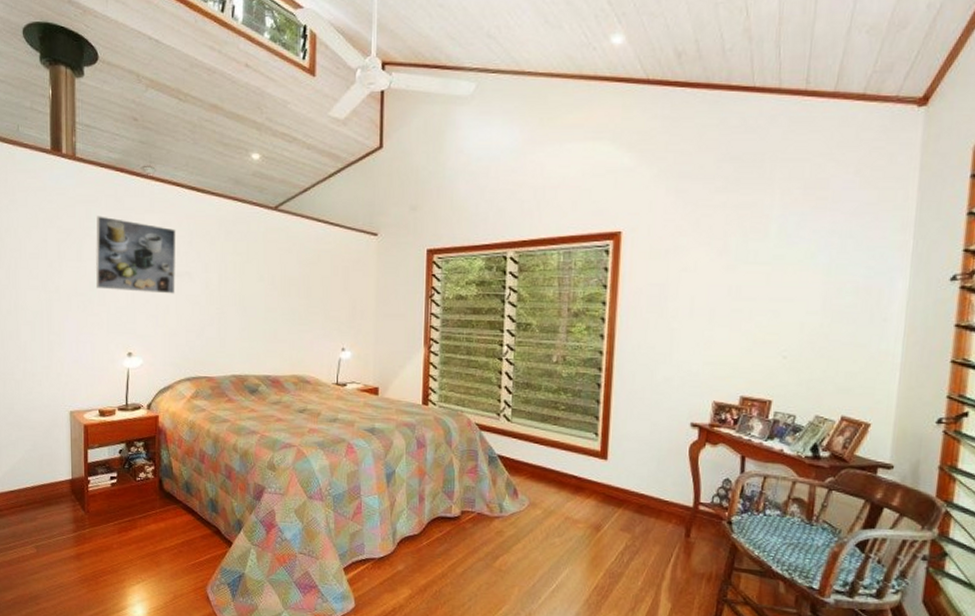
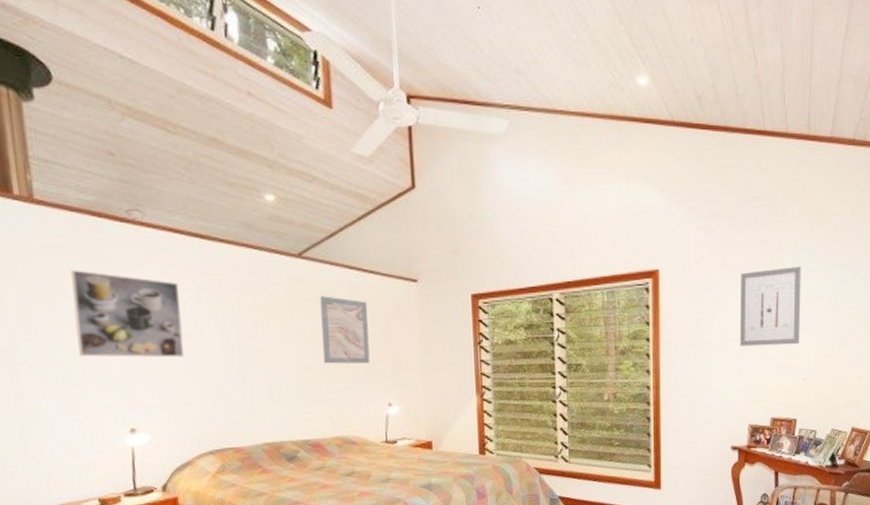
wall art: none [288,245,331,310] -> present [320,296,370,364]
wall art: none [709,232,788,319] -> present [740,266,801,347]

